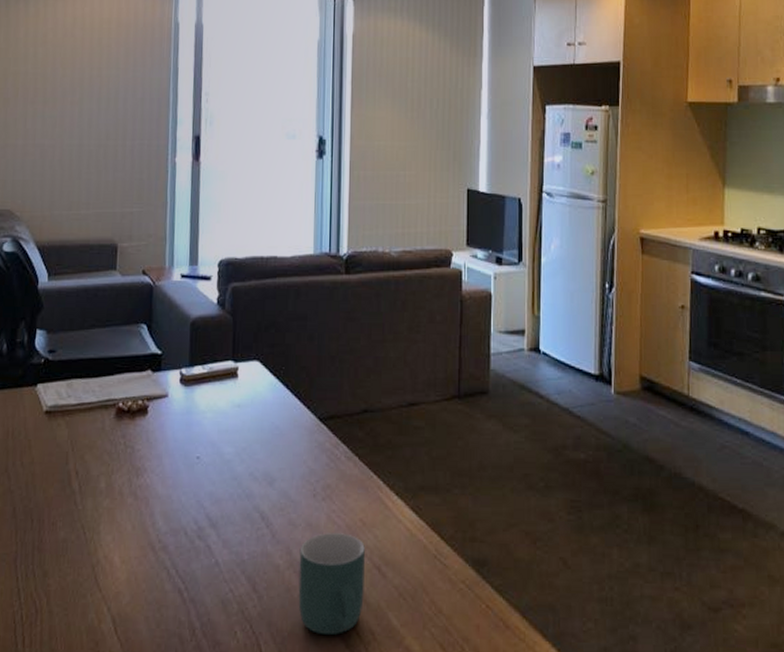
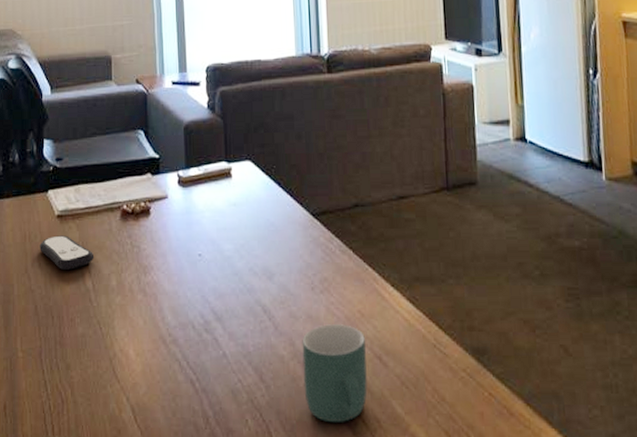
remote control: none [23,432,83,470] -> present [40,235,95,269]

